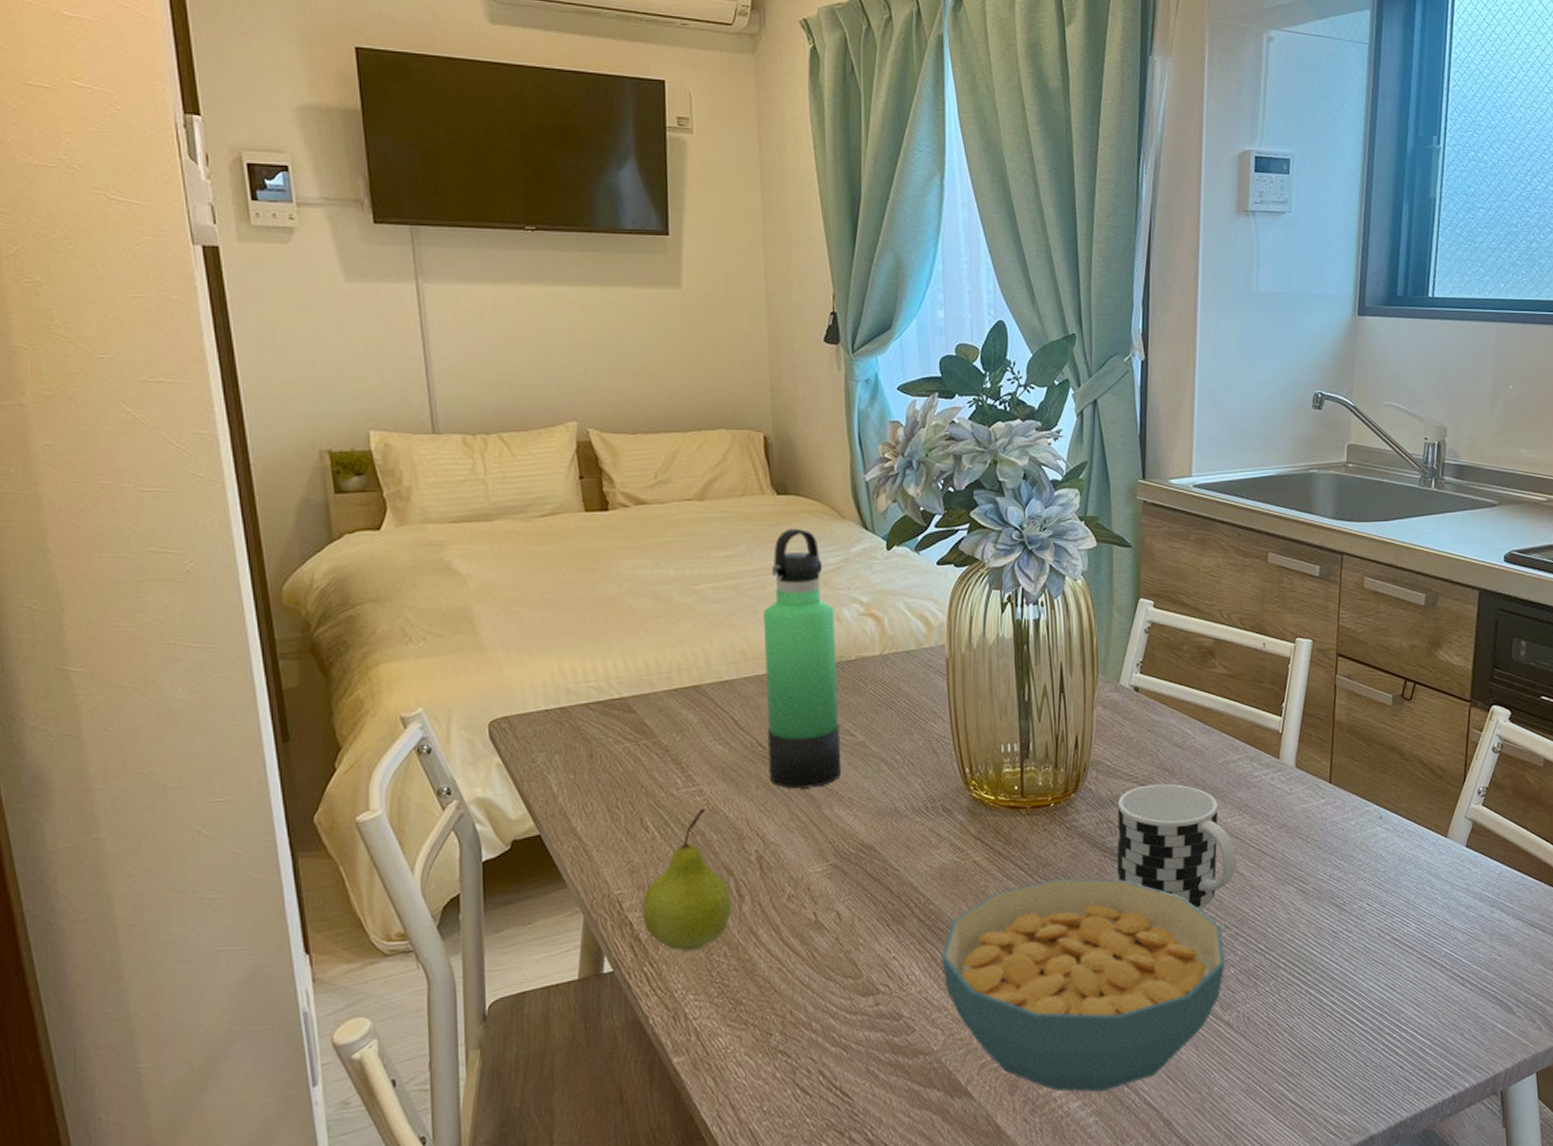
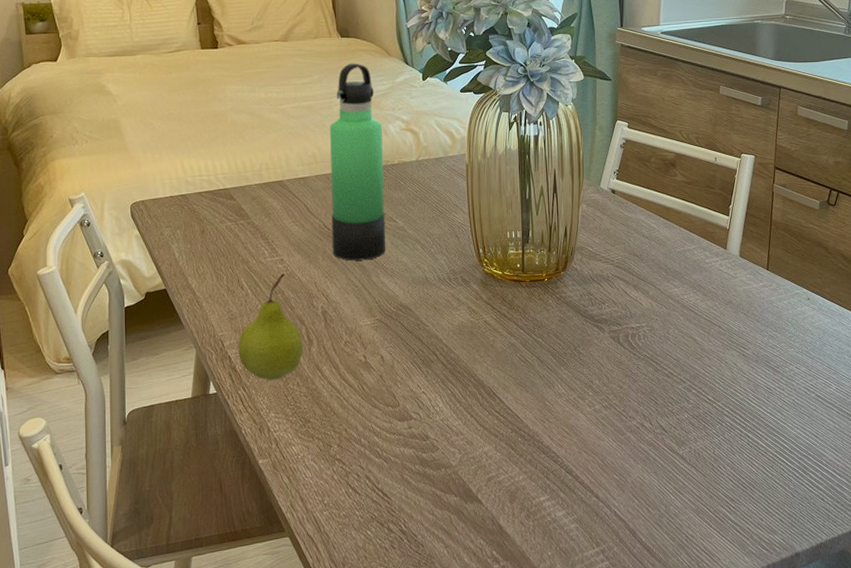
cereal bowl: present [941,878,1225,1092] -> none [459,337,680,505]
cup: present [1116,783,1237,911] -> none [595,266,691,367]

